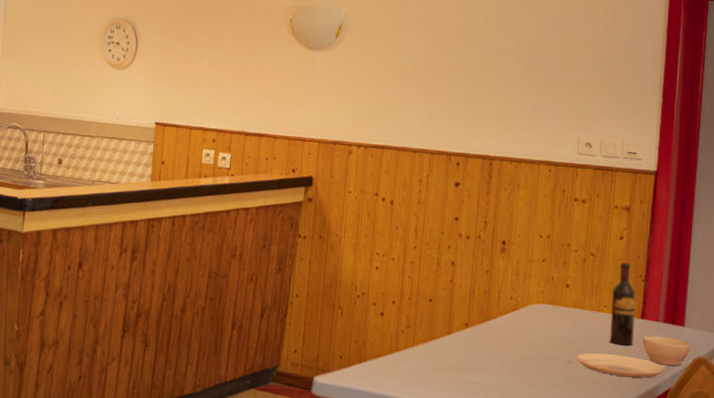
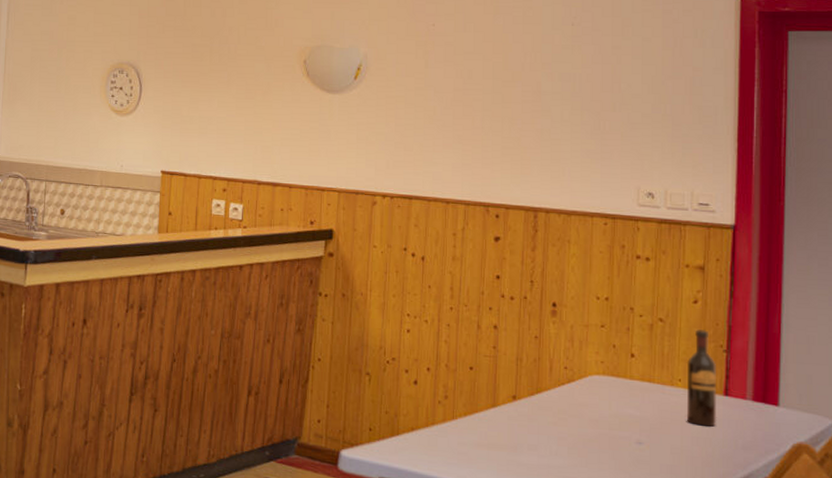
plate: present [575,352,665,378] -> none [646,433,757,466]
bowl: present [643,336,690,366] -> none [728,416,787,452]

